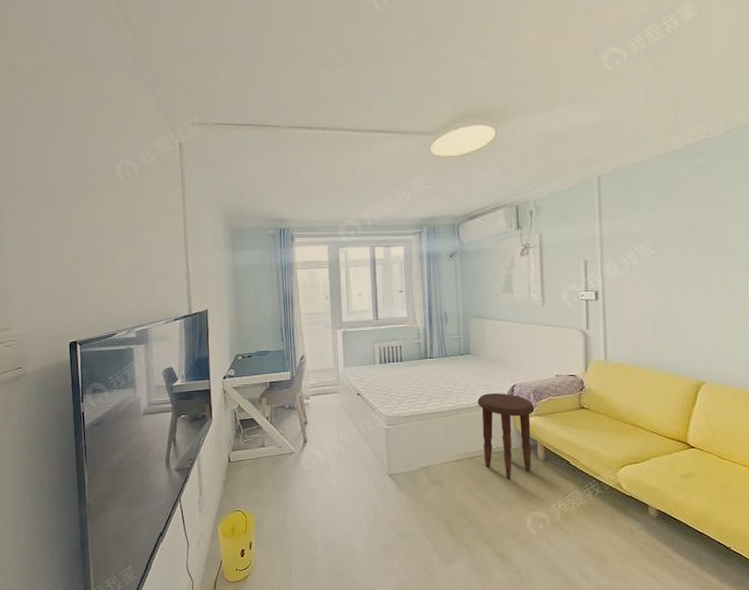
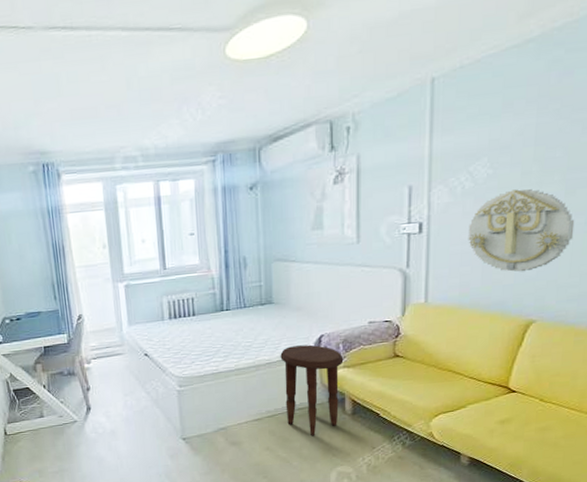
wall decoration: none [638,267,731,338] -> present [468,189,575,272]

